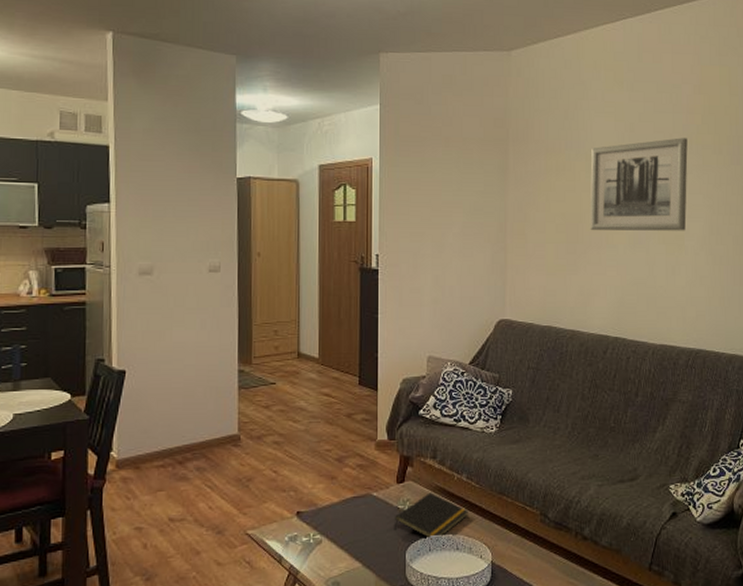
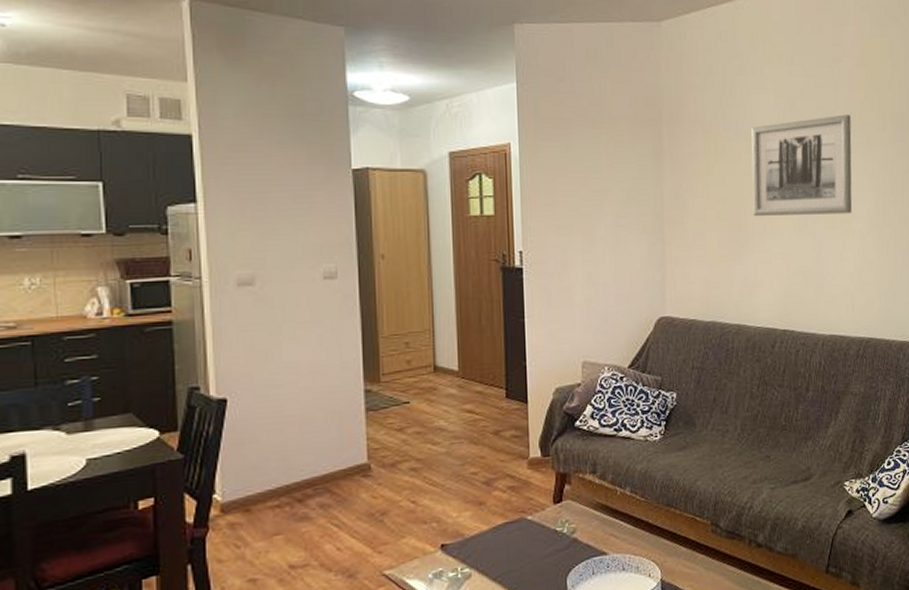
notepad: present [394,492,468,540] -> none [552,510,634,562]

